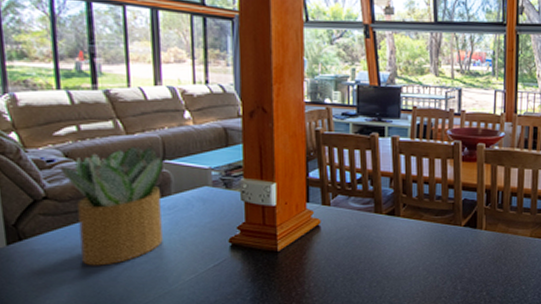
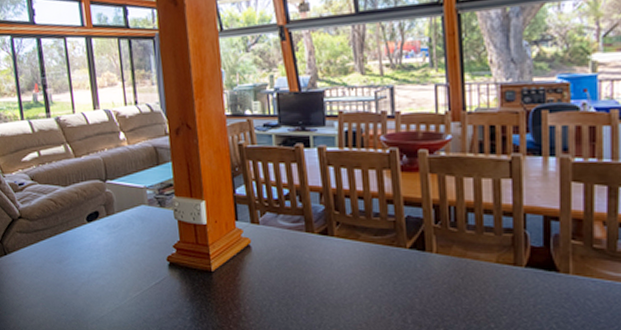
potted plant: present [59,145,163,266] -> none [28,167,111,280]

